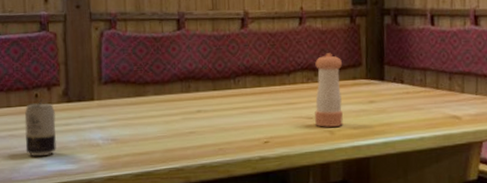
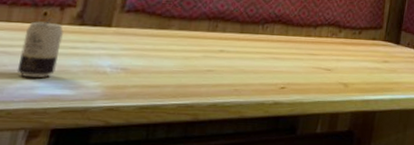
pepper shaker: present [314,53,343,127] -> none [331,13,366,80]

